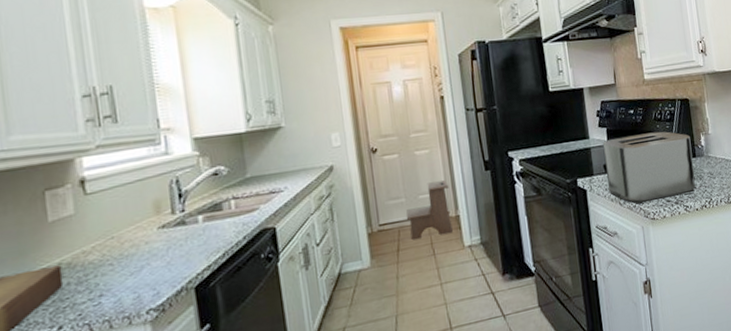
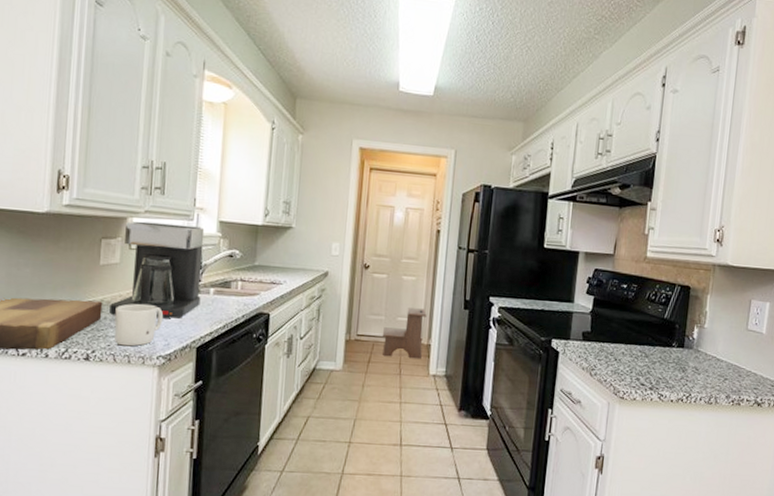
coffee maker: none [72,149,189,278] -> present [109,221,205,319]
mug: none [80,252,146,312] -> present [114,303,164,347]
toaster: present [602,131,696,204] -> none [581,308,683,383]

